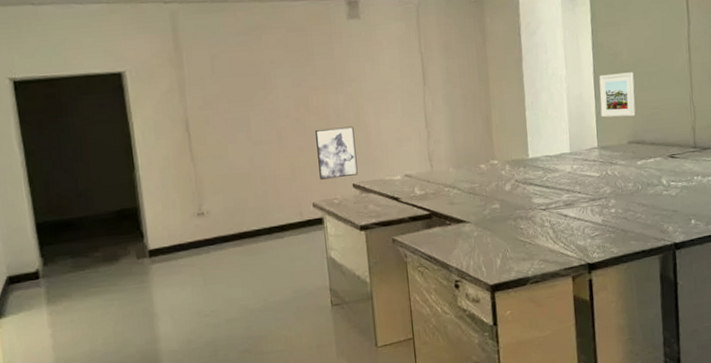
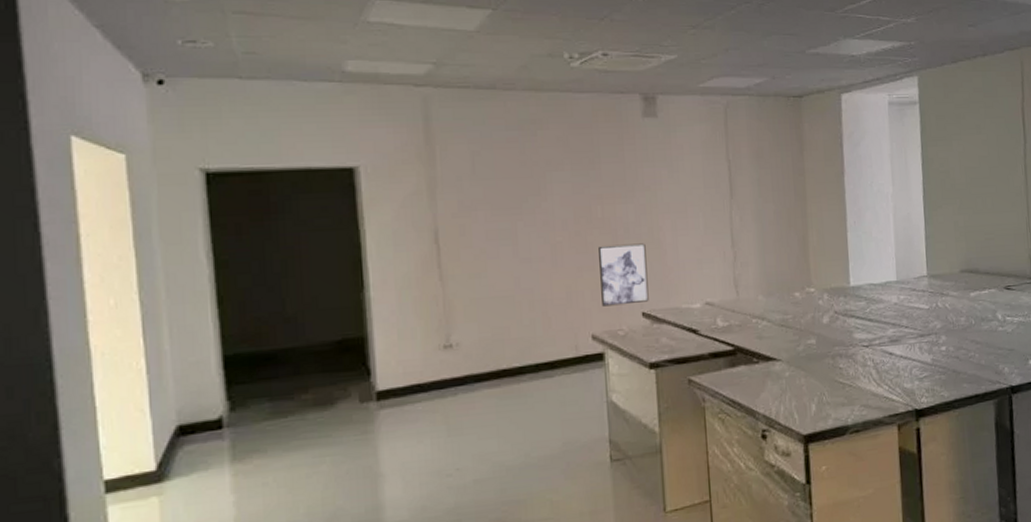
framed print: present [599,72,636,118] -> none [929,192,969,242]

